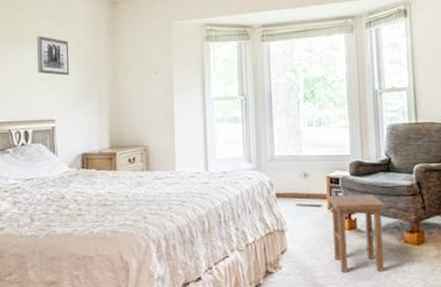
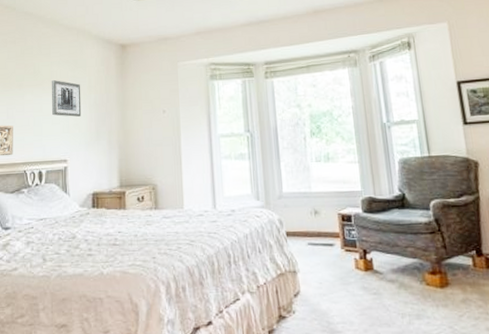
stool: present [328,194,386,273] -> none [341,233,406,318]

